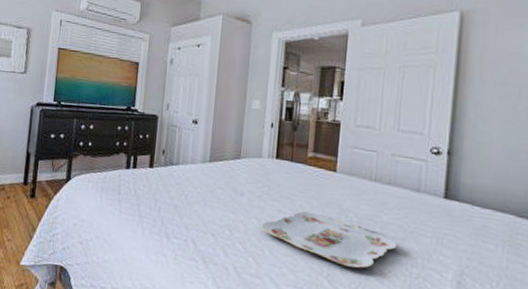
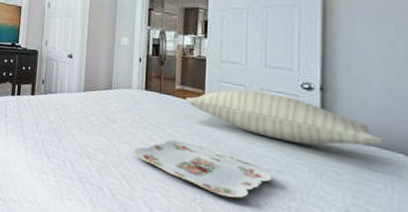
pillow: none [318,156,499,210] -> present [186,90,383,146]

